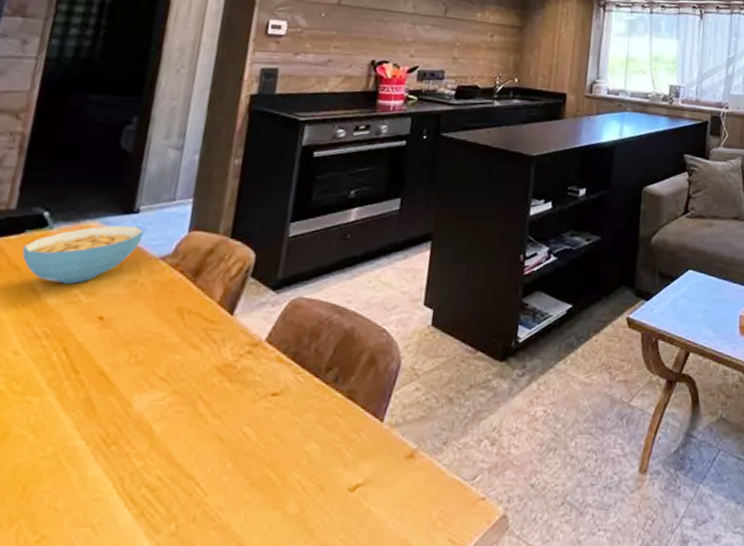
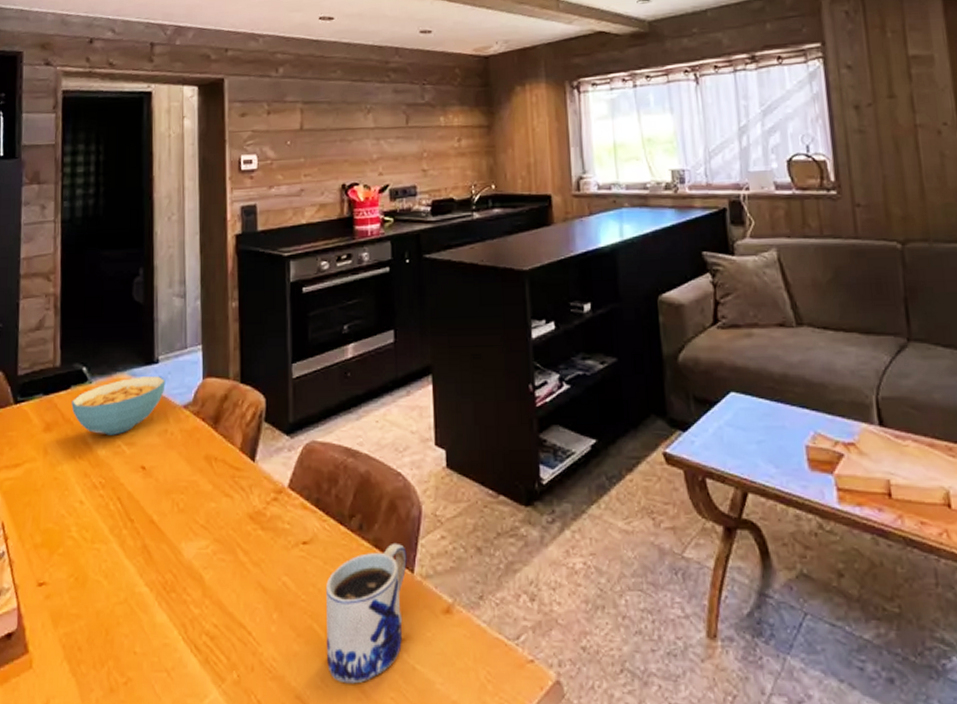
mug: none [278,394,379,529] -> present [326,542,407,684]

